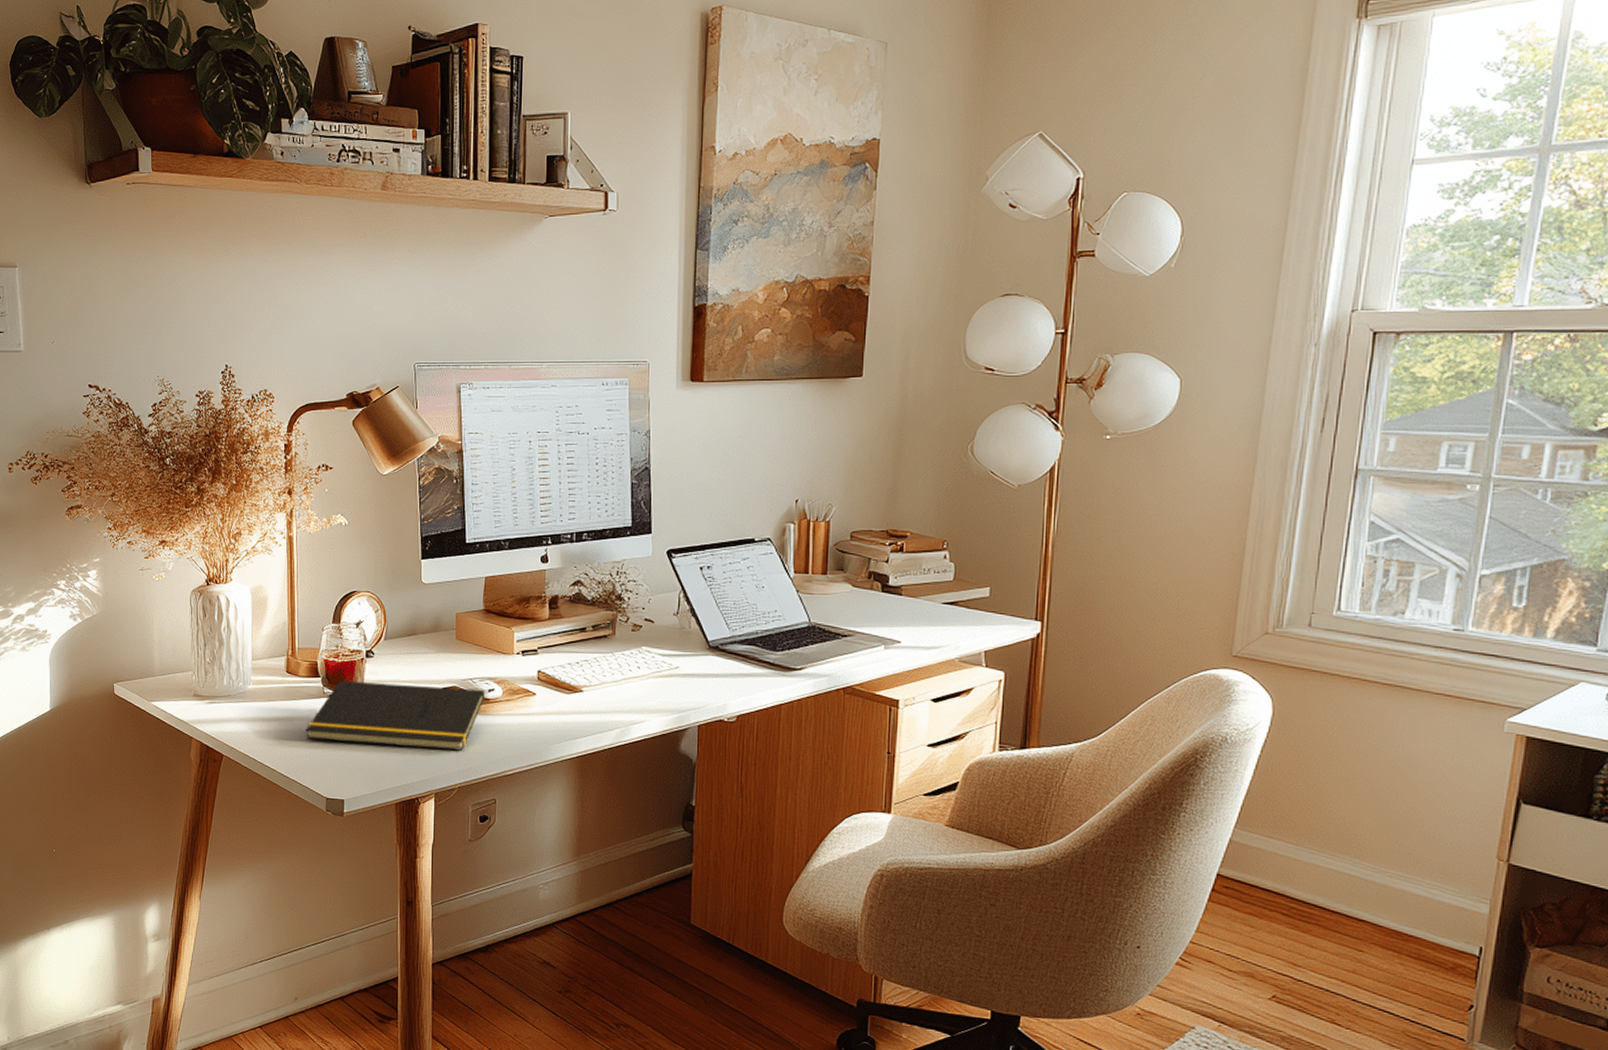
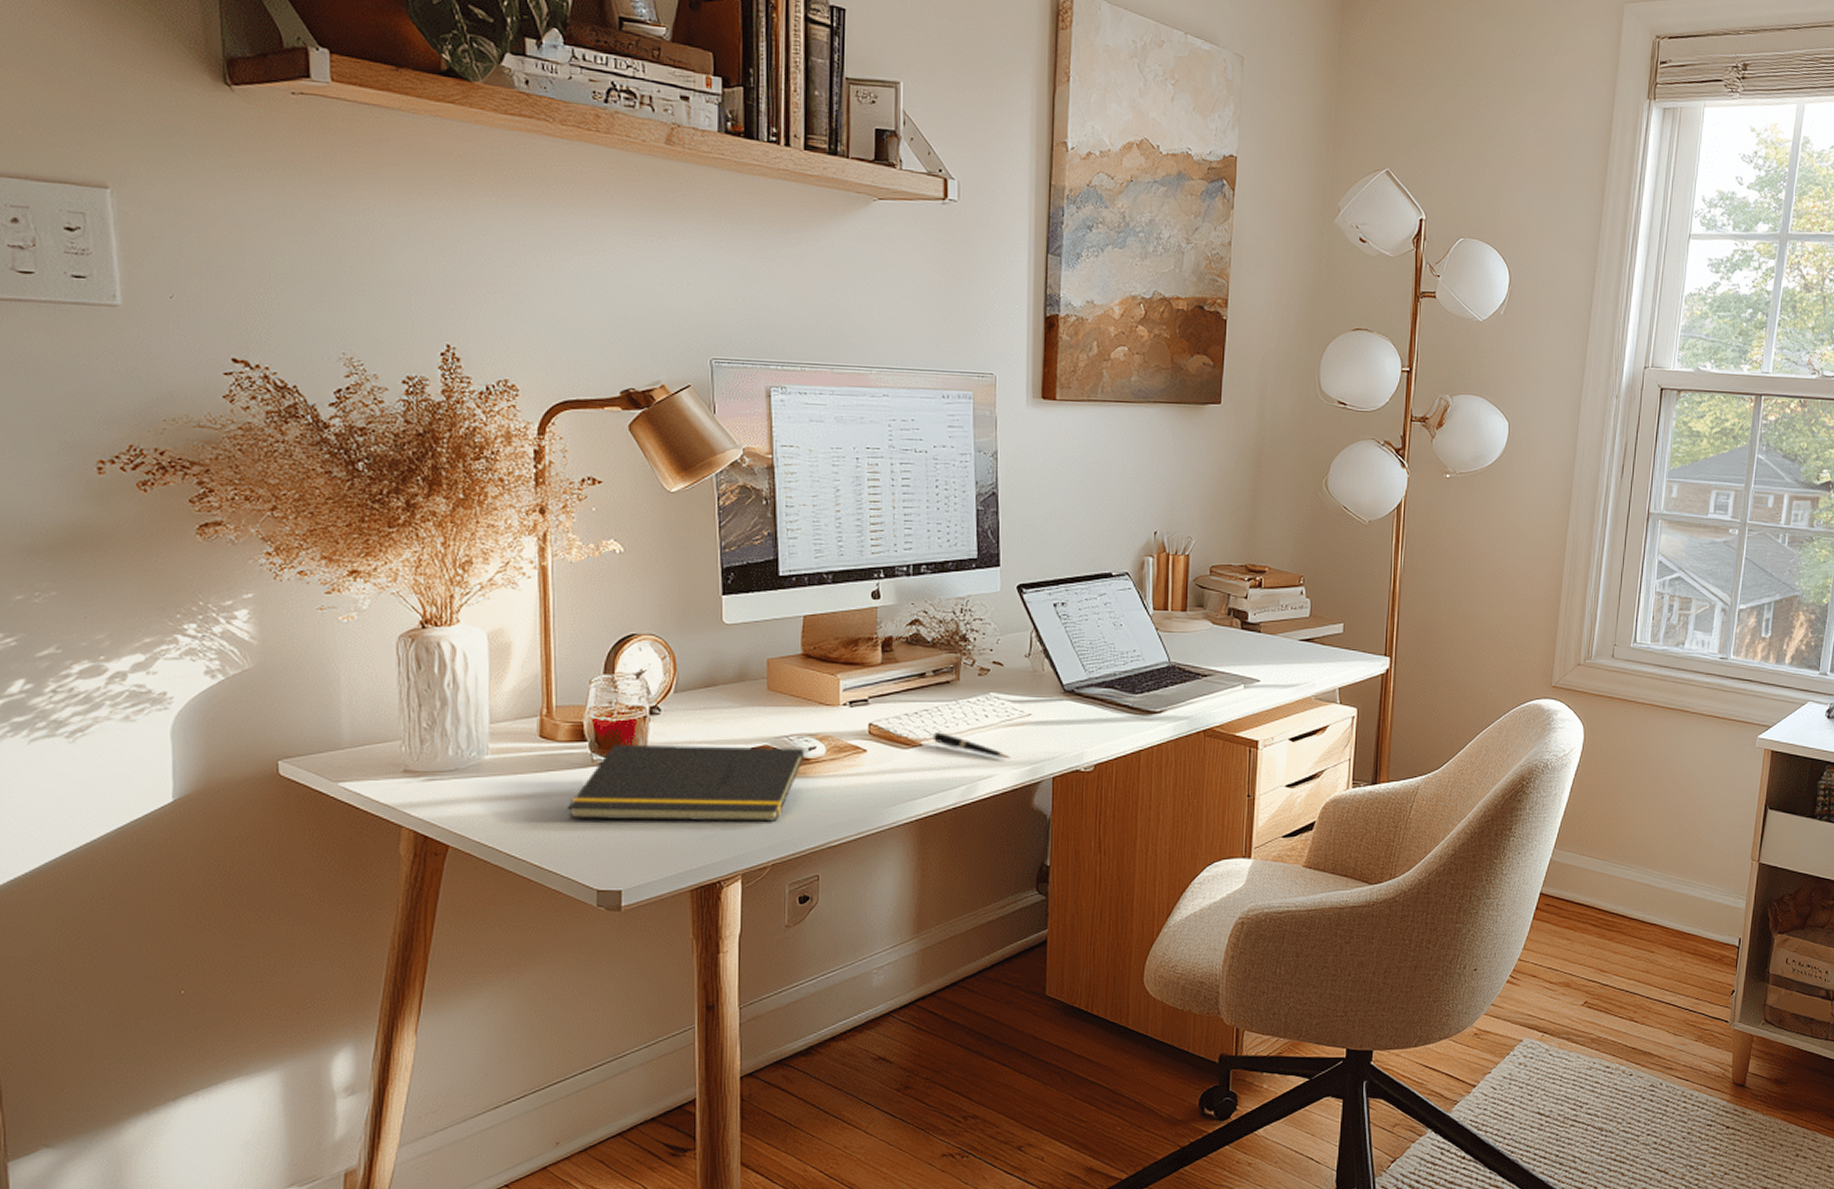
pen: none [591,680,660,707] -> present [932,732,1011,759]

